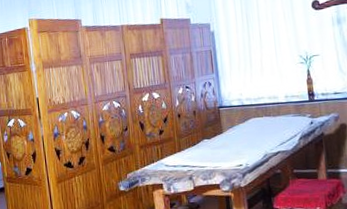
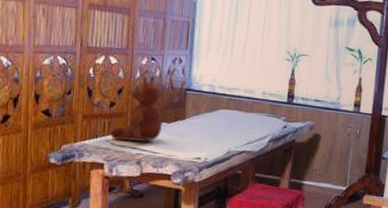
toy: none [163,101,205,161] -> present [110,75,162,142]

